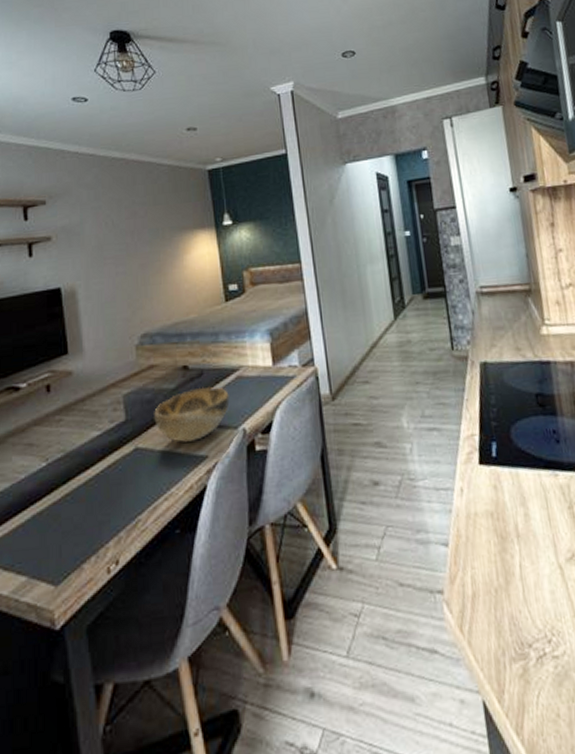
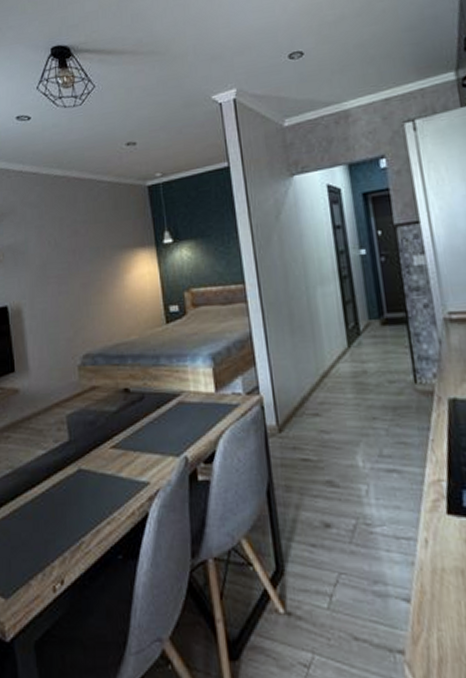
decorative bowl: present [154,386,230,442] -> none [96,410,171,467]

